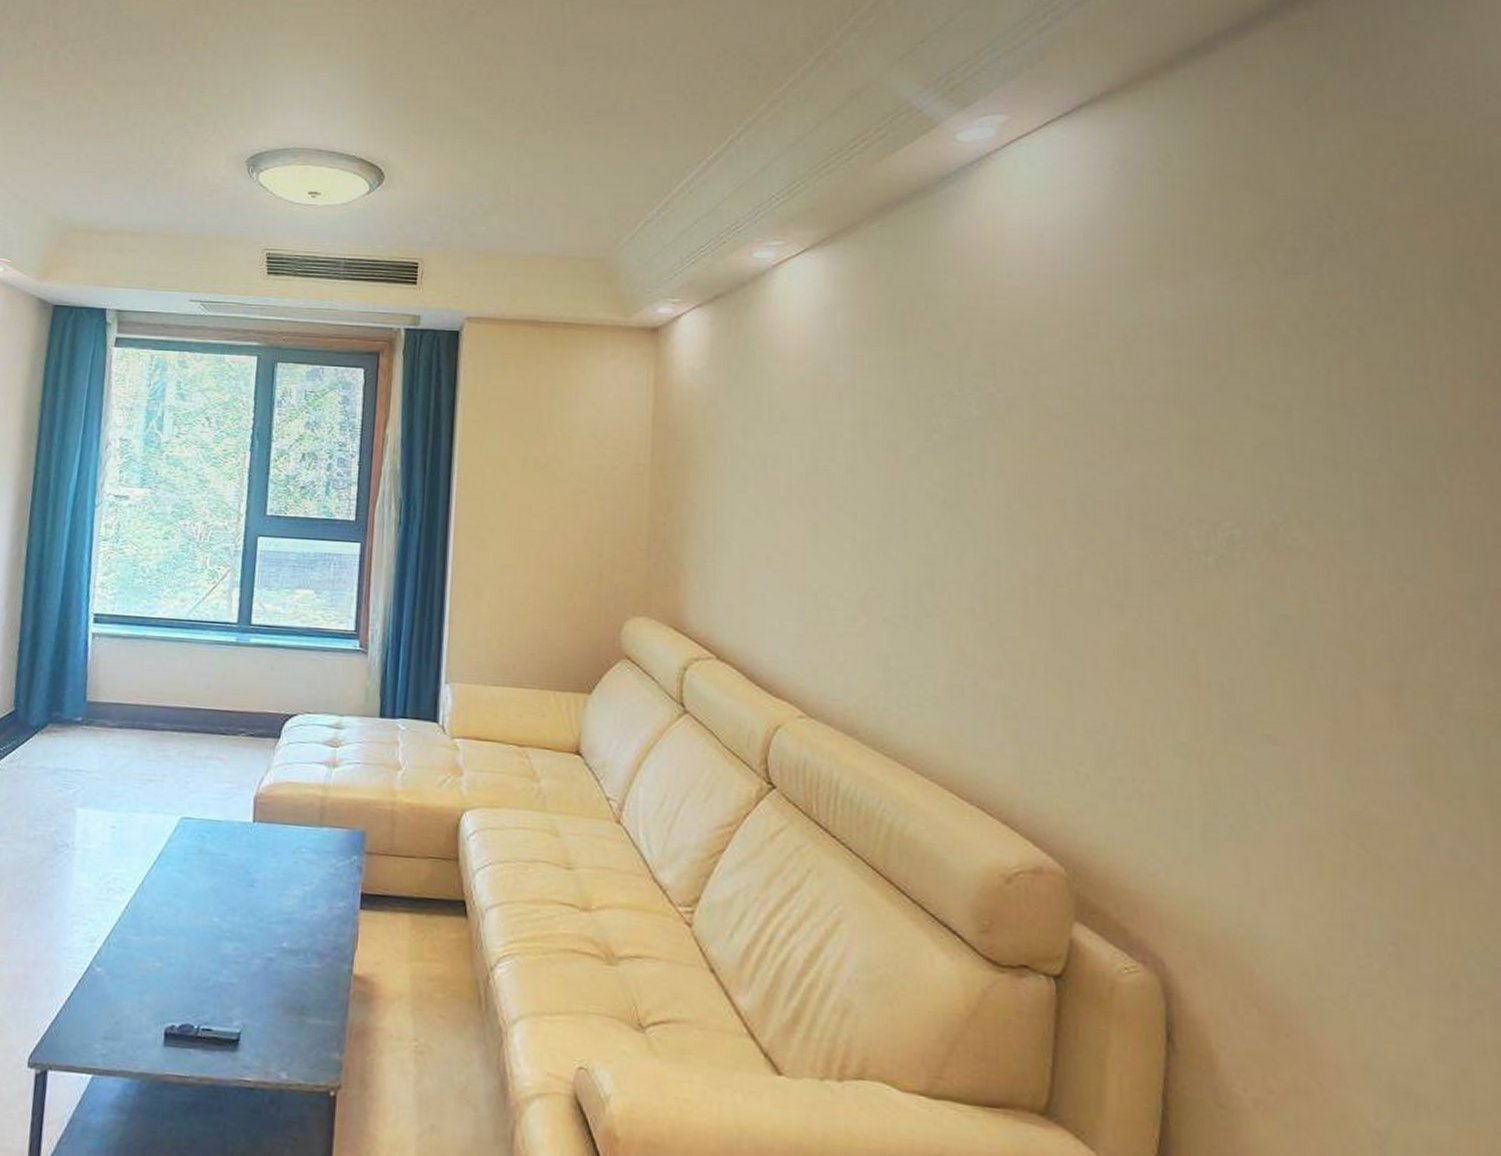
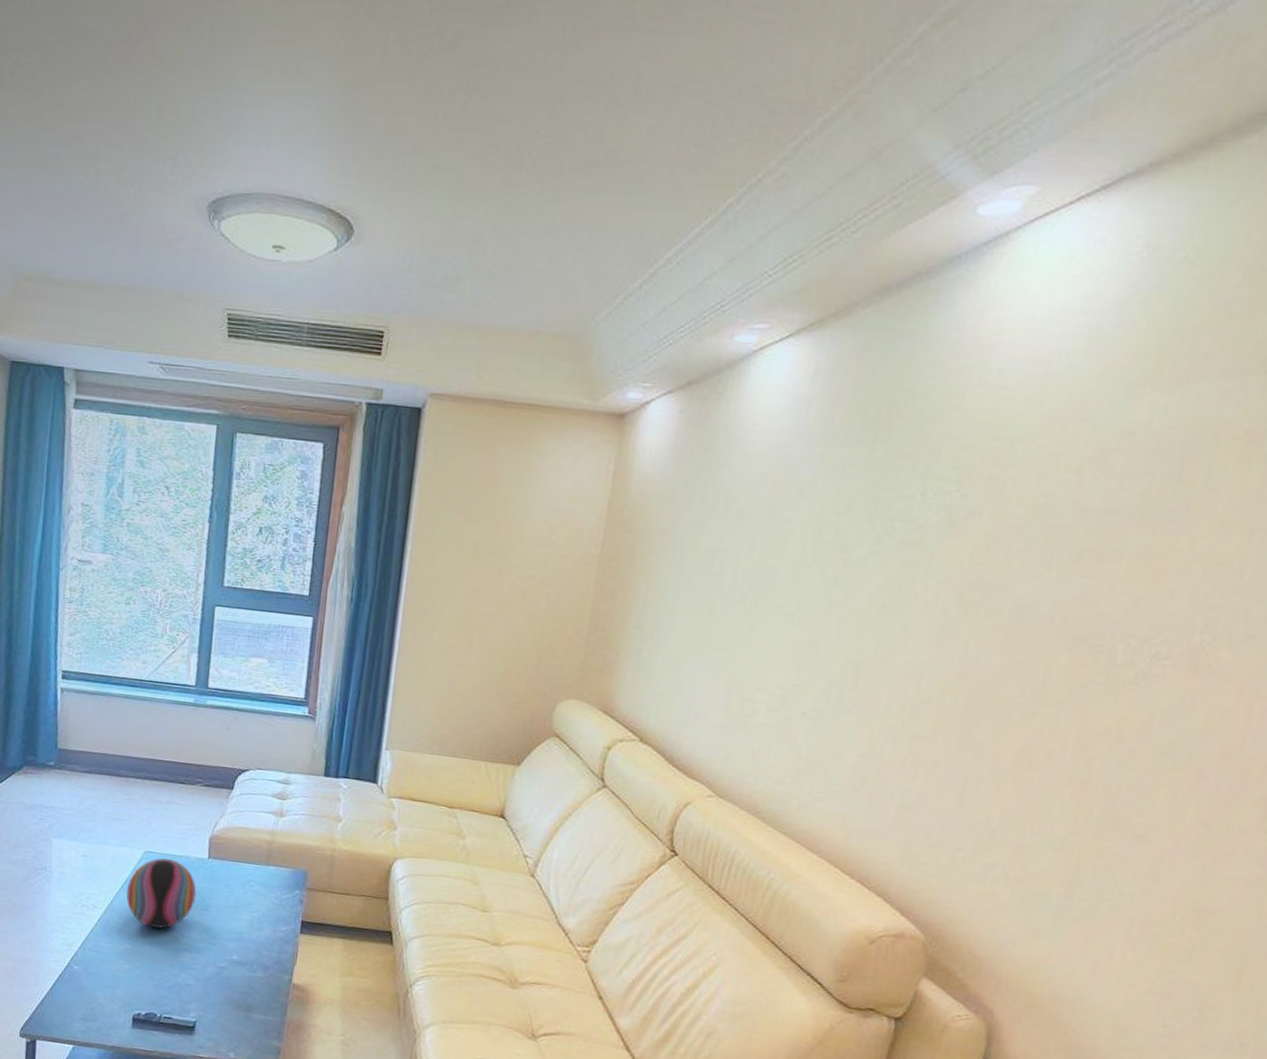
decorative ball: none [159,824,240,914] -> present [126,858,197,929]

